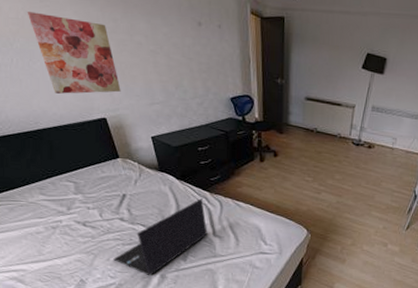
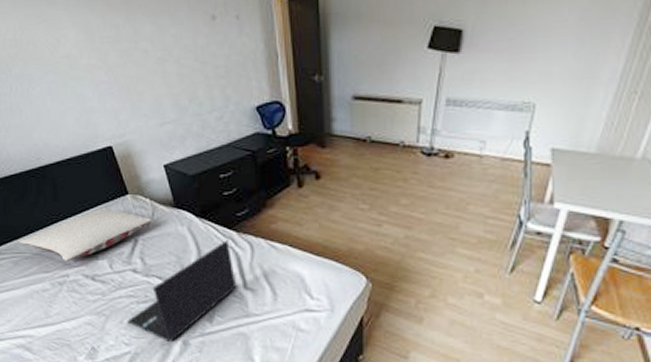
pillow: none [15,167,138,210] -> present [19,207,151,262]
wall art: present [27,12,121,94] -> none [24,29,127,122]

